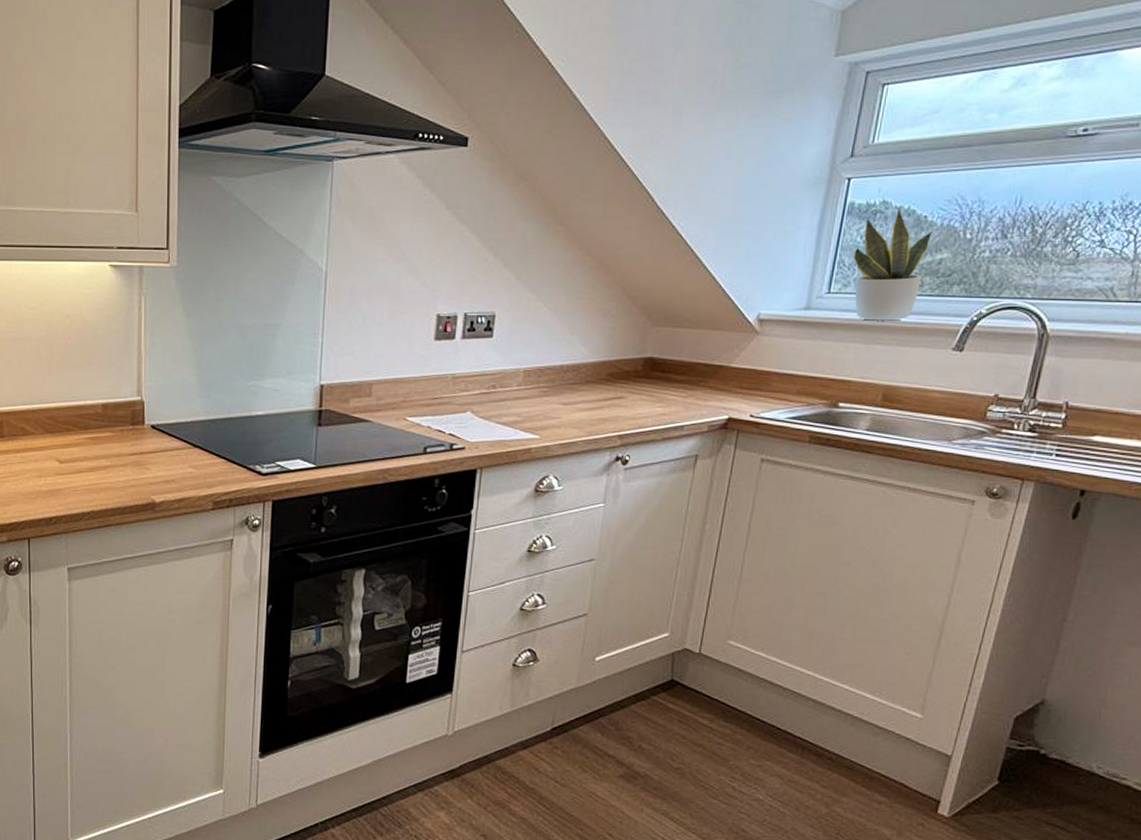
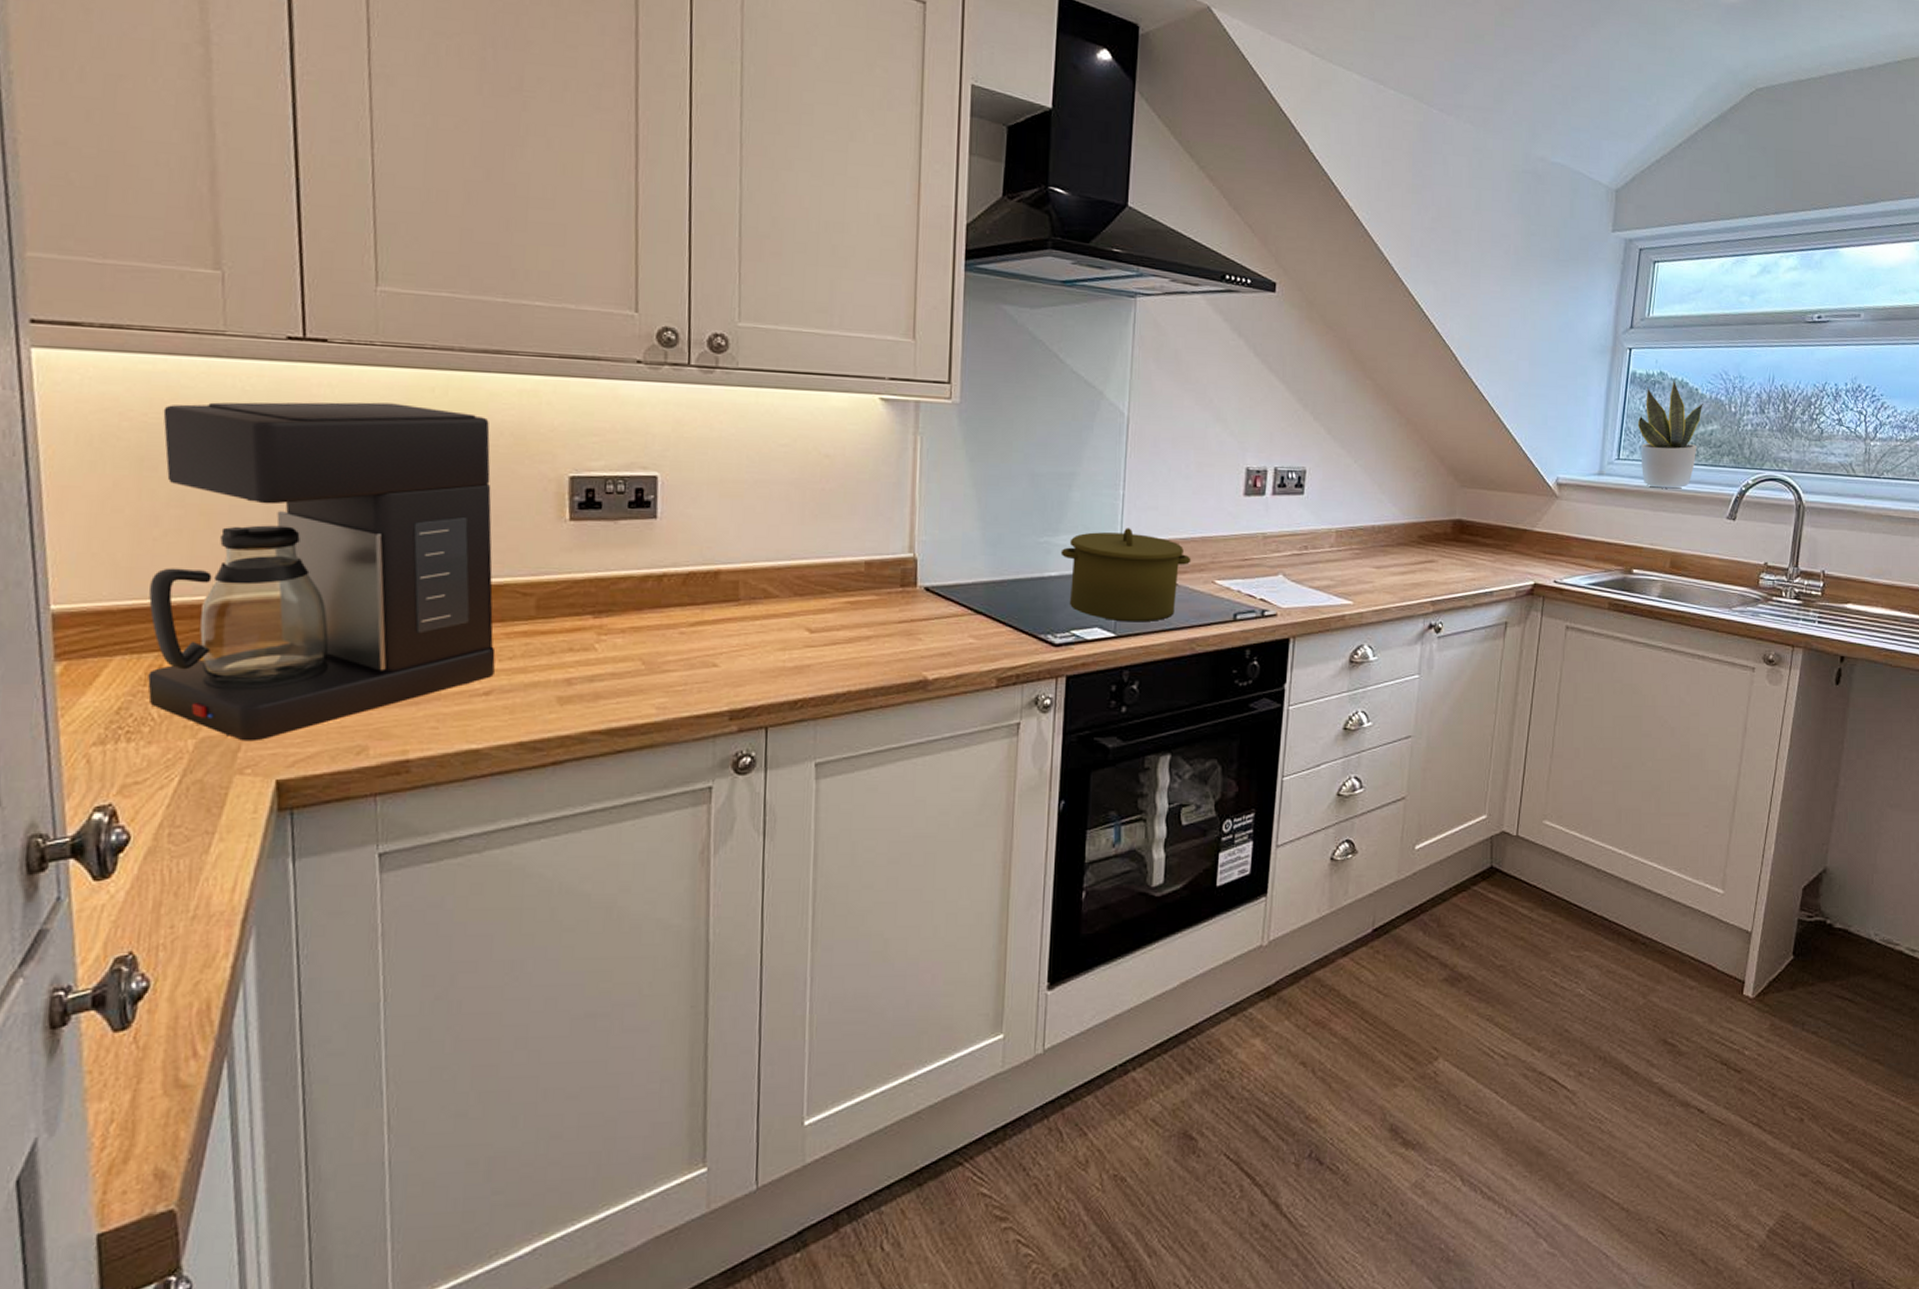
cooking pot: none [266,371,385,455] -> present [1060,528,1191,622]

